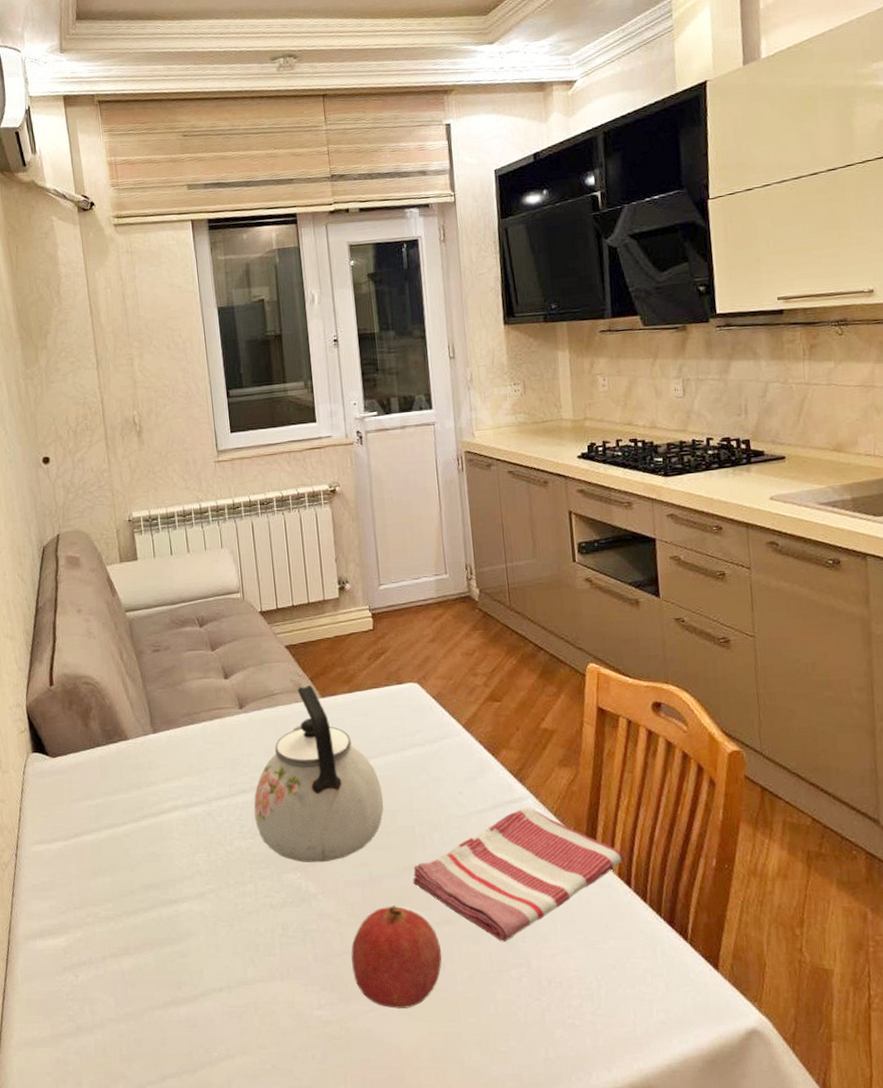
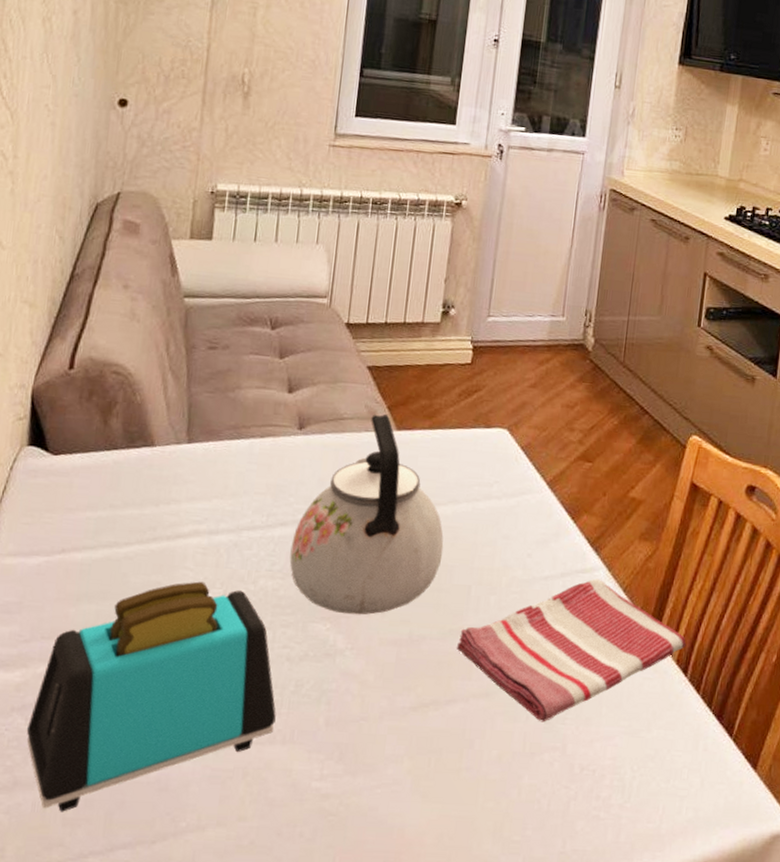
toaster: none [78,848,273,1050] -> present [26,581,276,812]
fruit: present [350,906,442,1010] -> none [367,671,473,787]

